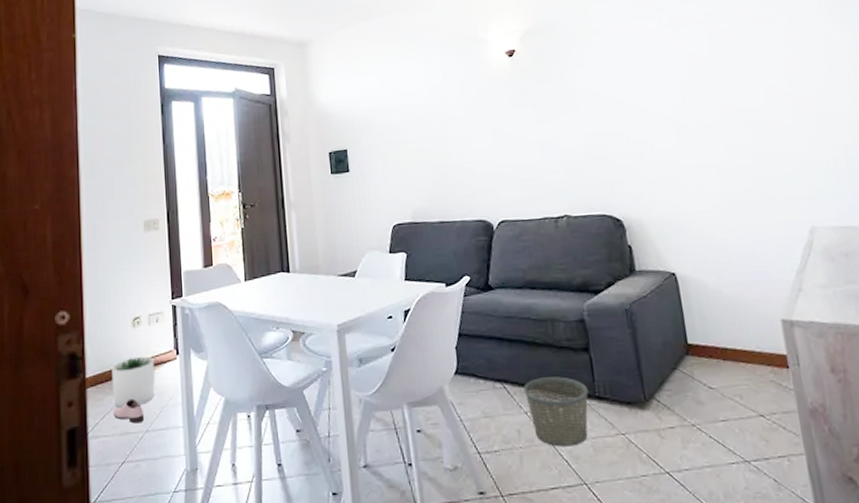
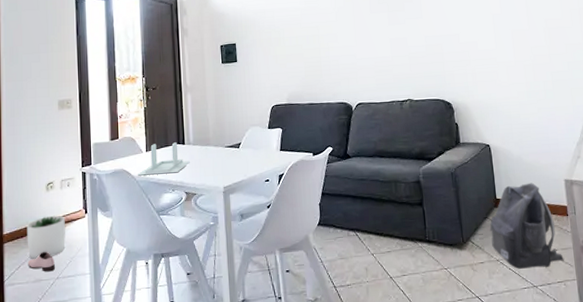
napkin holder: none [236,270,297,310] -> present [138,142,190,176]
basket: present [523,376,589,447] -> none [371,225,421,280]
backpack: none [680,323,786,437] -> present [489,182,564,269]

